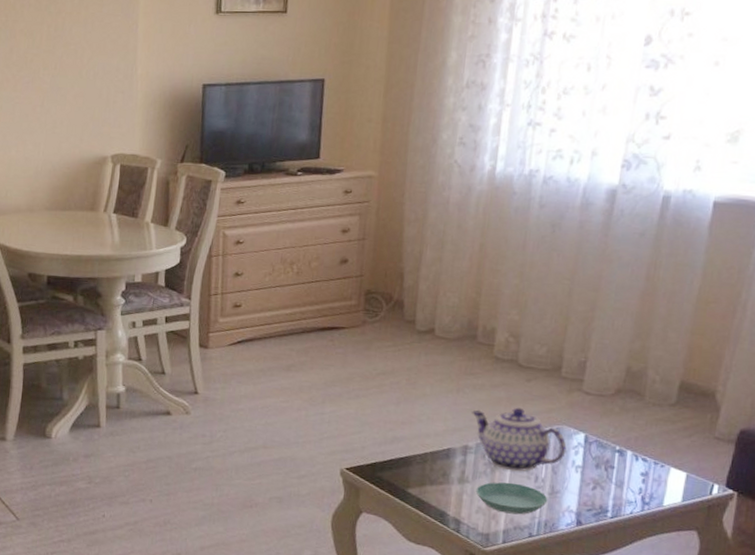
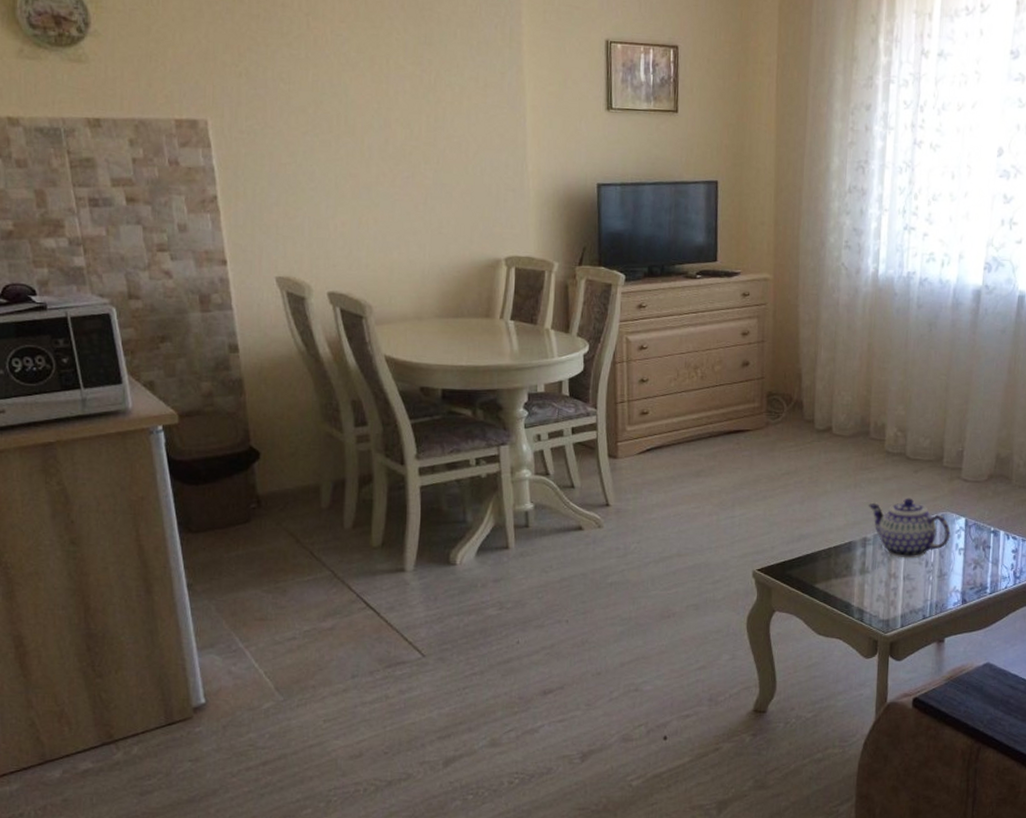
saucer: present [475,482,548,515] -> none [875,569,937,599]

